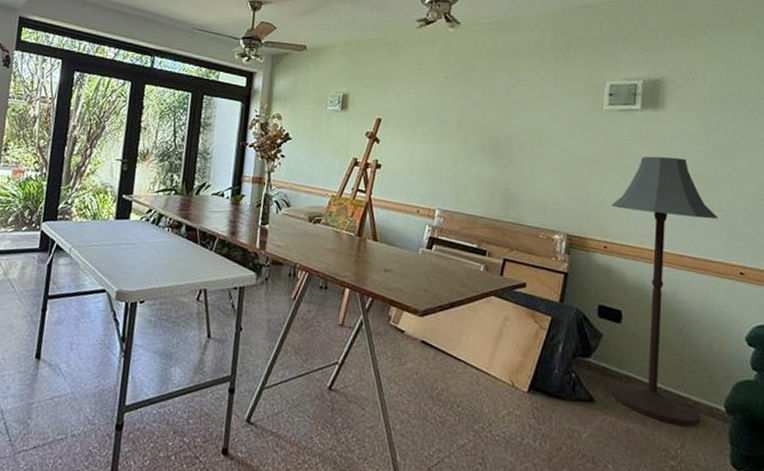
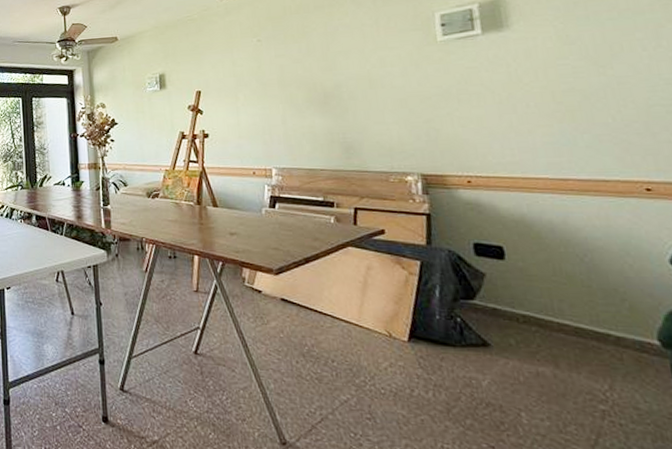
floor lamp: present [608,156,719,427] -> none [467,76,631,366]

